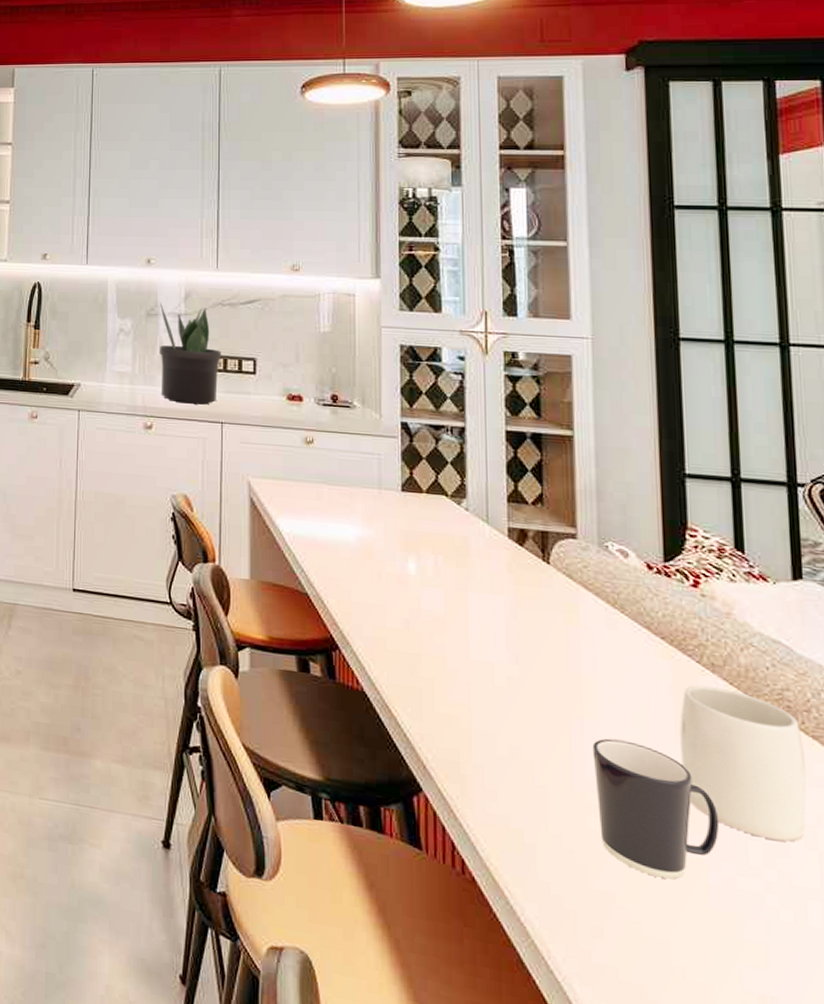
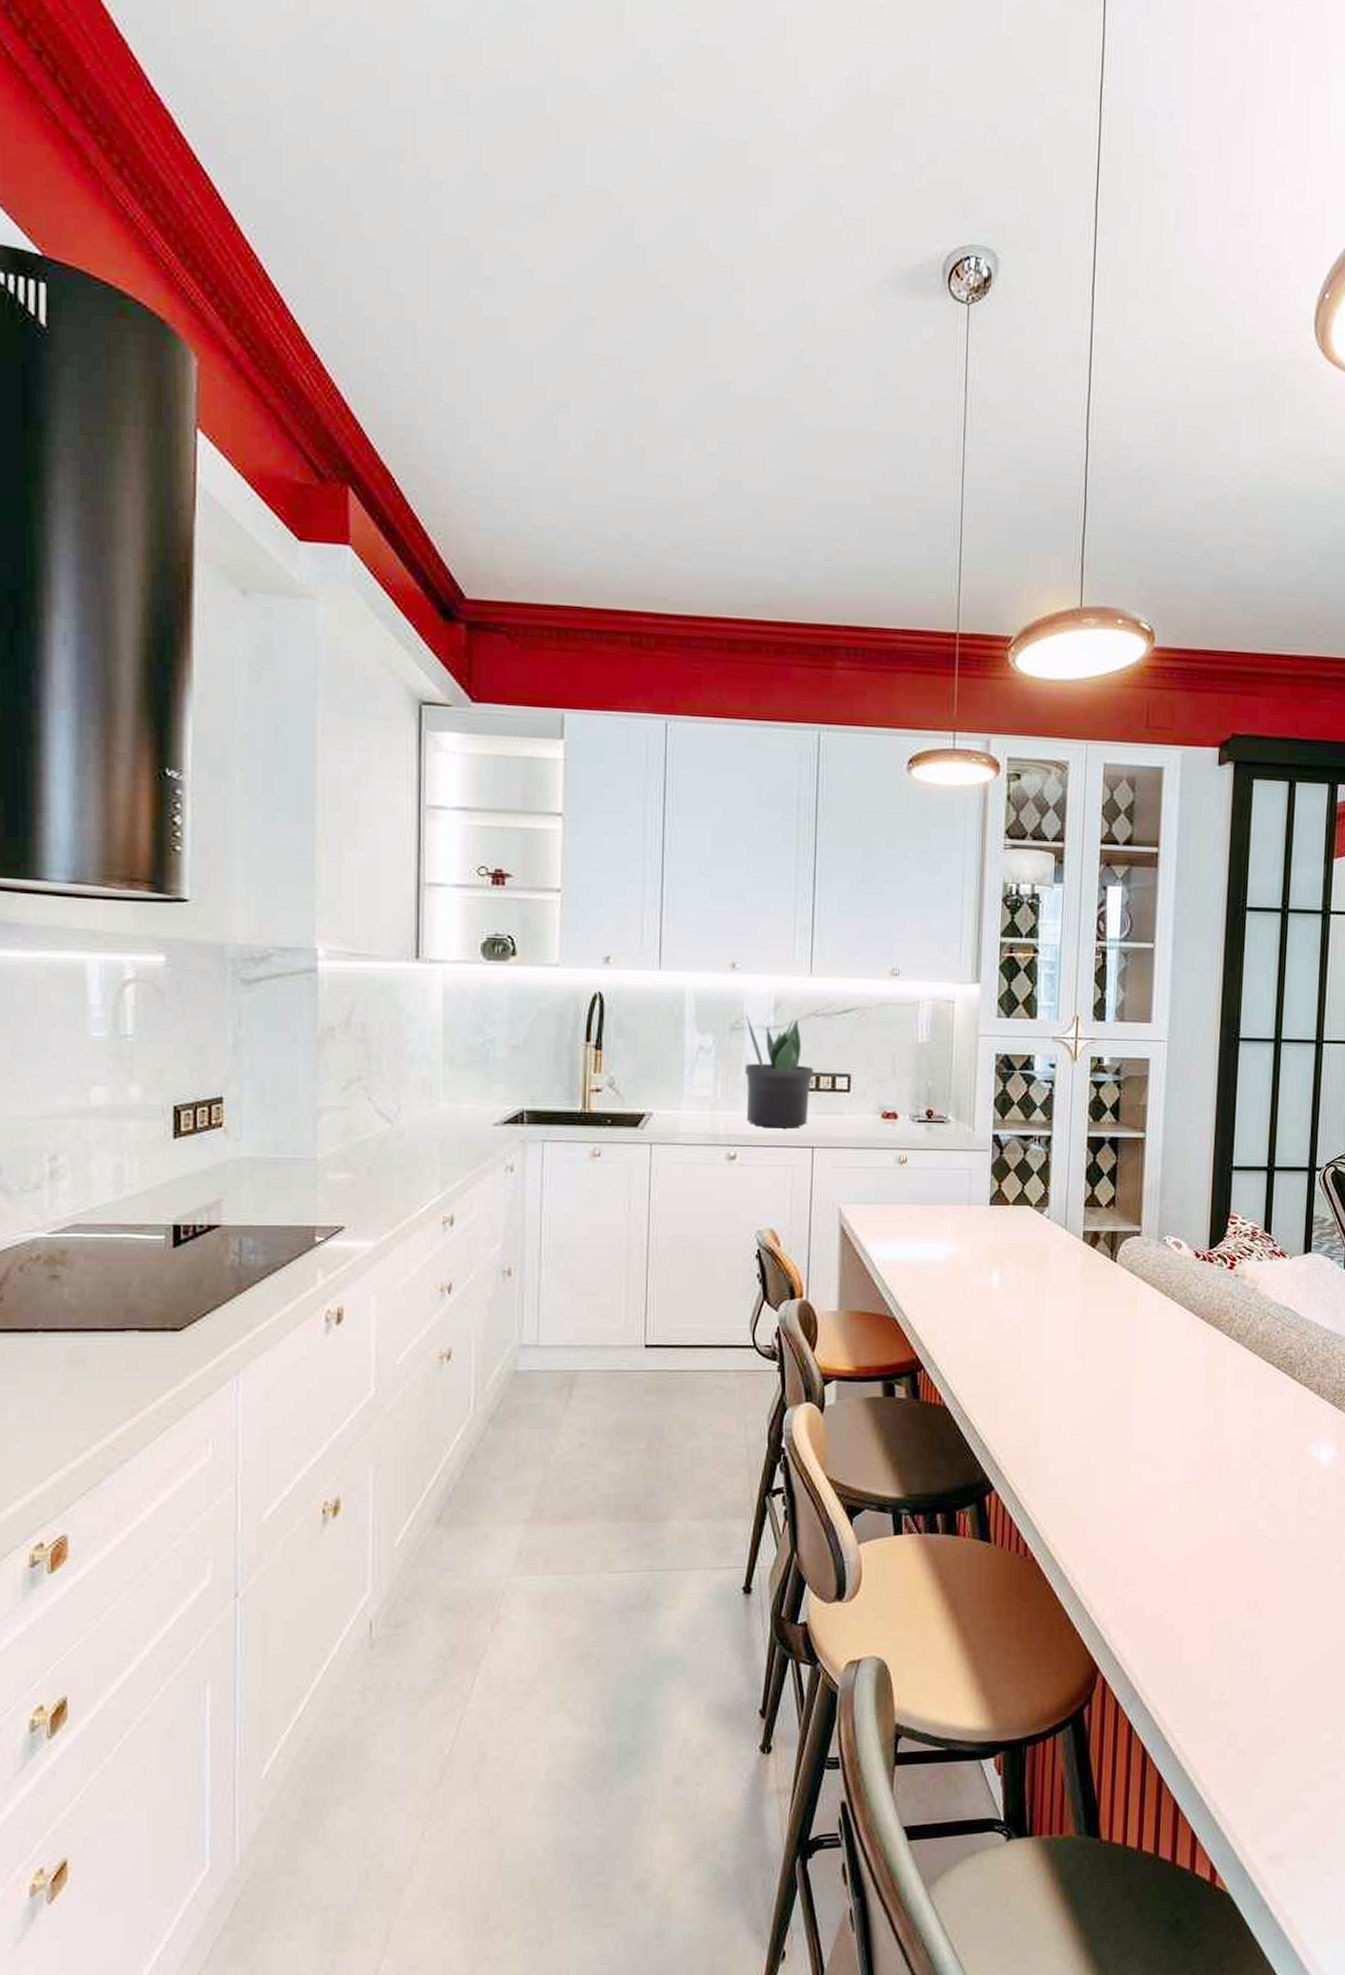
mug: present [592,738,720,880] -> none [1139,1412,1231,1524]
mug: present [679,685,807,842] -> none [1207,1354,1298,1475]

